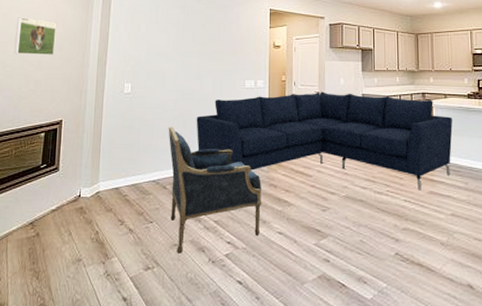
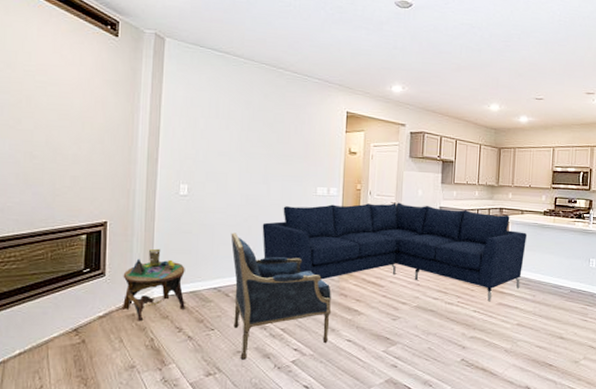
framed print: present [14,17,57,56] -> none [42,101,95,149]
side table: none [71,144,128,215] -> present [121,248,185,322]

